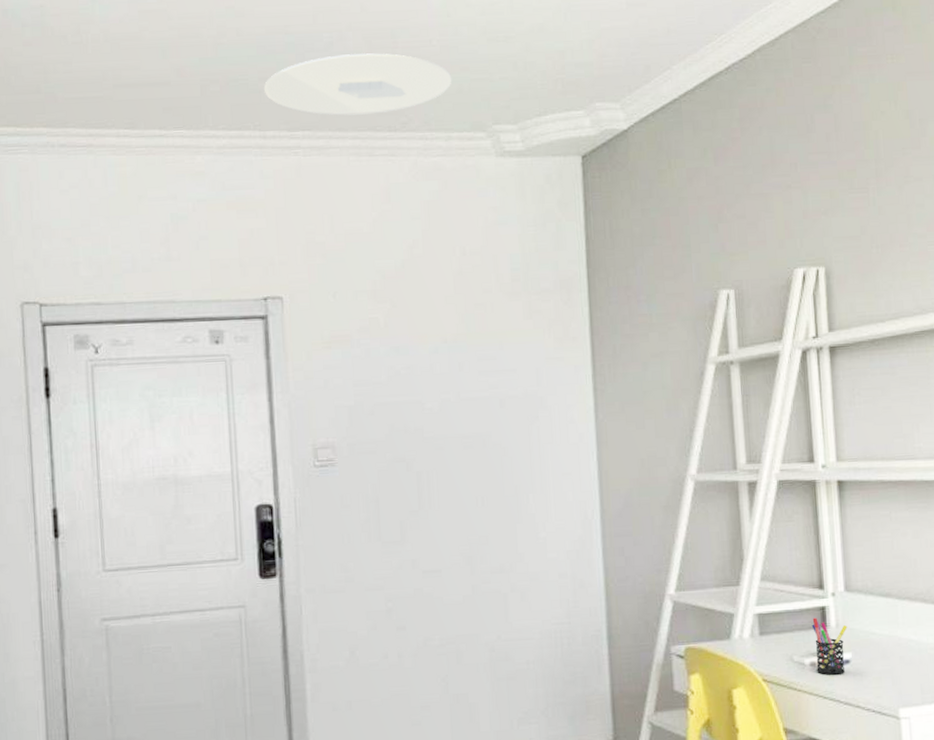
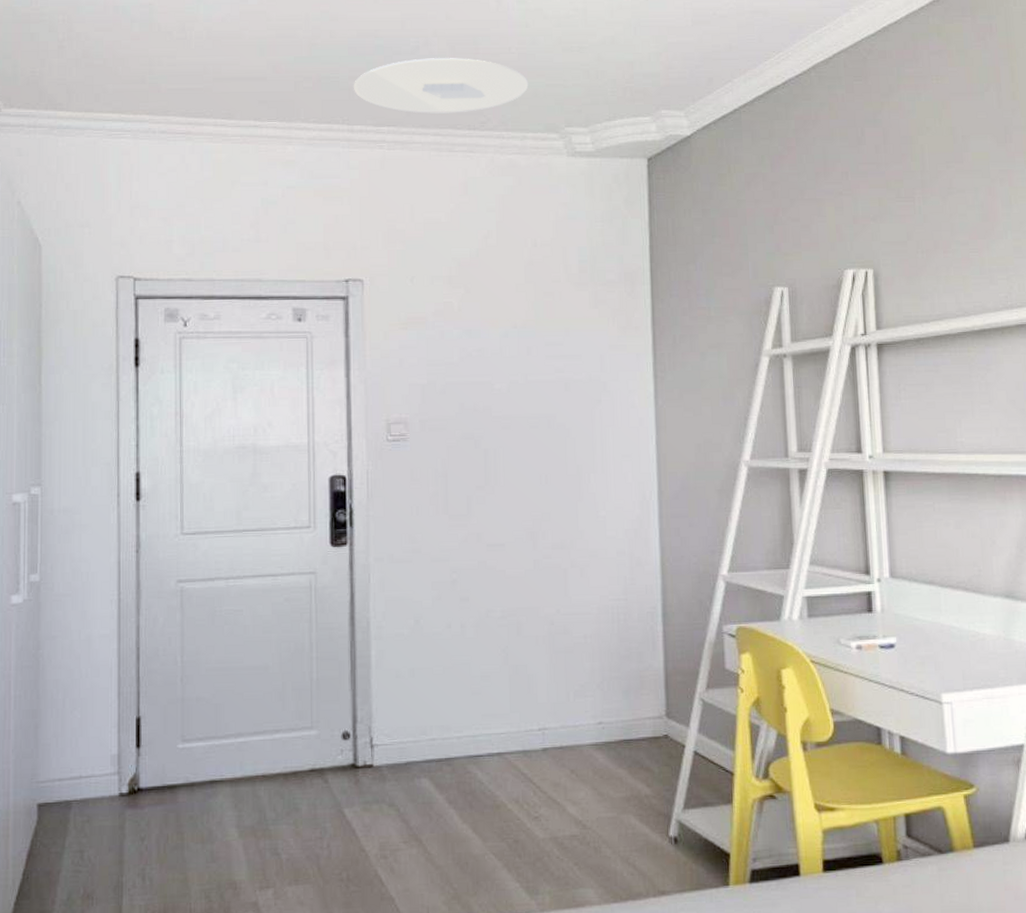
pen holder: present [811,617,848,675] -> none [858,602,892,658]

